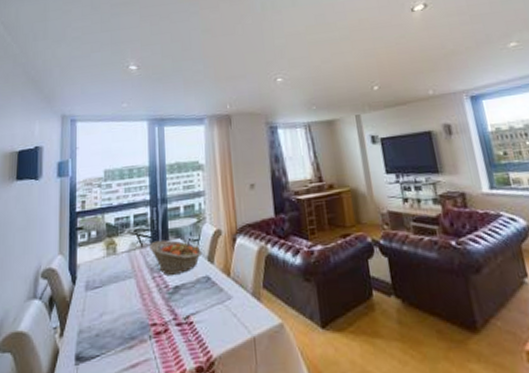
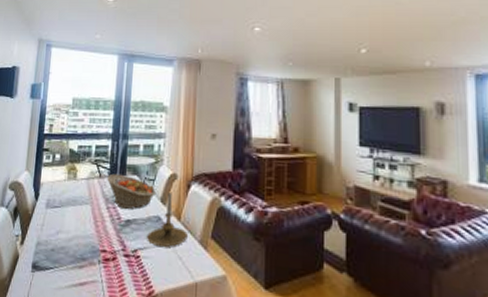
candle holder: none [198,250,241,307] -> present [147,193,189,247]

